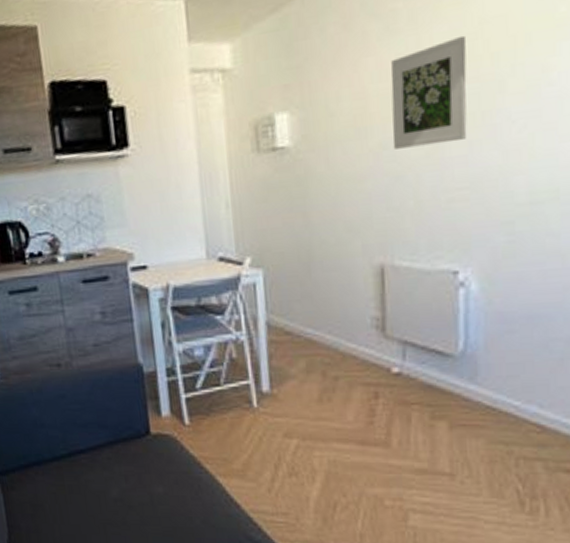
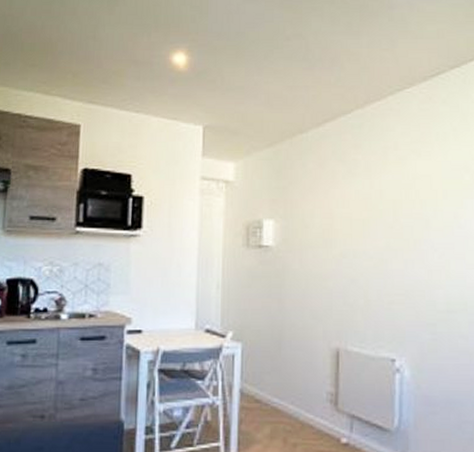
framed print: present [390,35,467,150] -> none [350,185,404,259]

